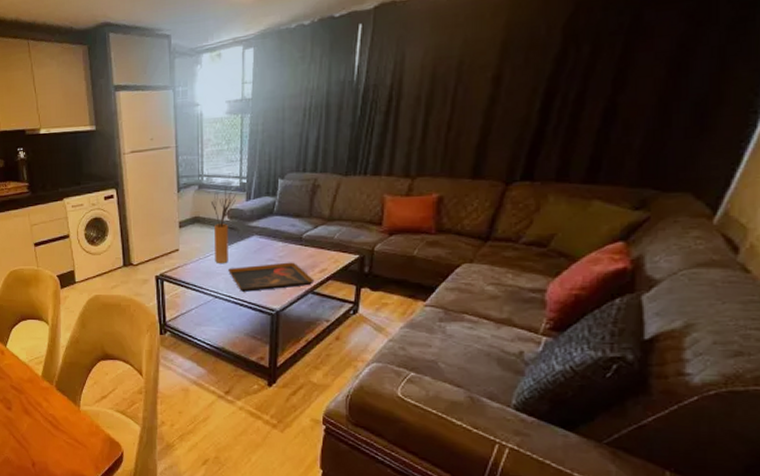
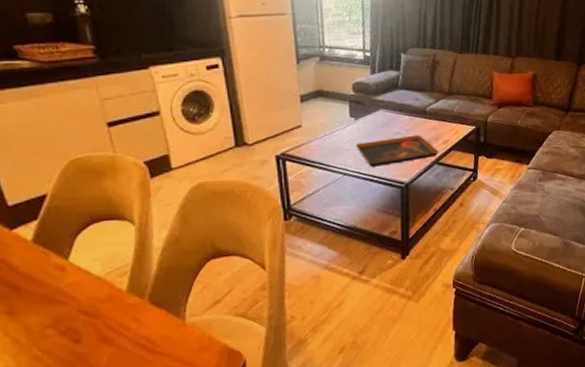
vase: present [210,188,237,264] -> none [334,60,361,140]

